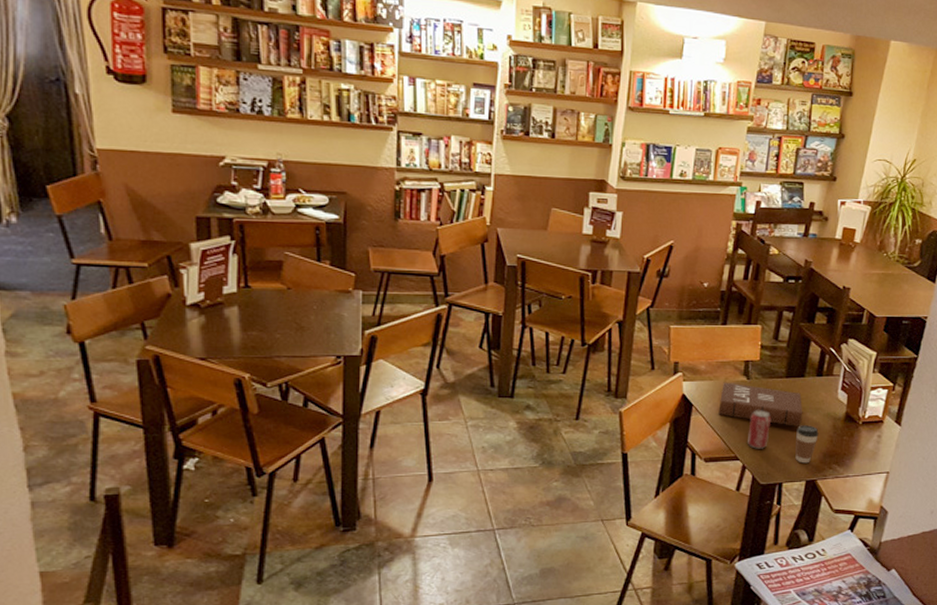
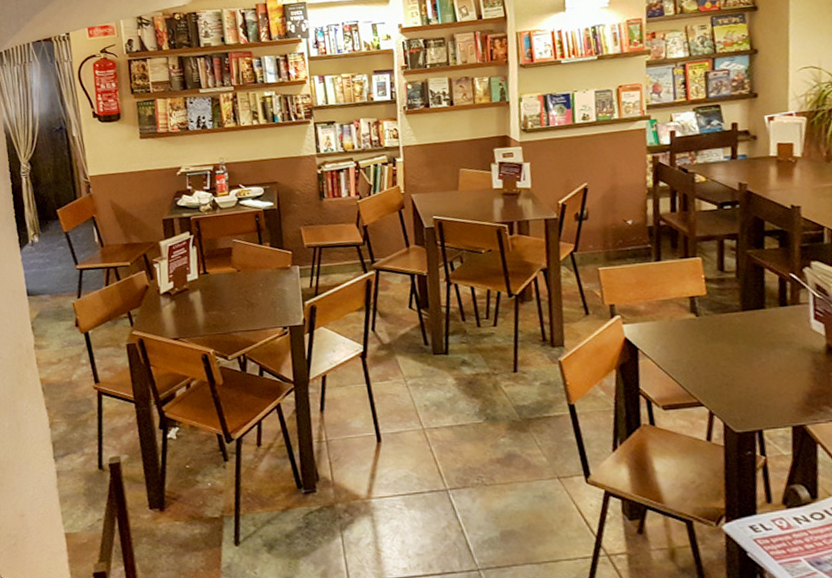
book: present [718,382,802,426] -> none [668,321,772,365]
beverage can: present [748,410,771,449] -> none [708,349,735,393]
coffee cup: present [795,425,819,464] -> none [767,362,797,407]

